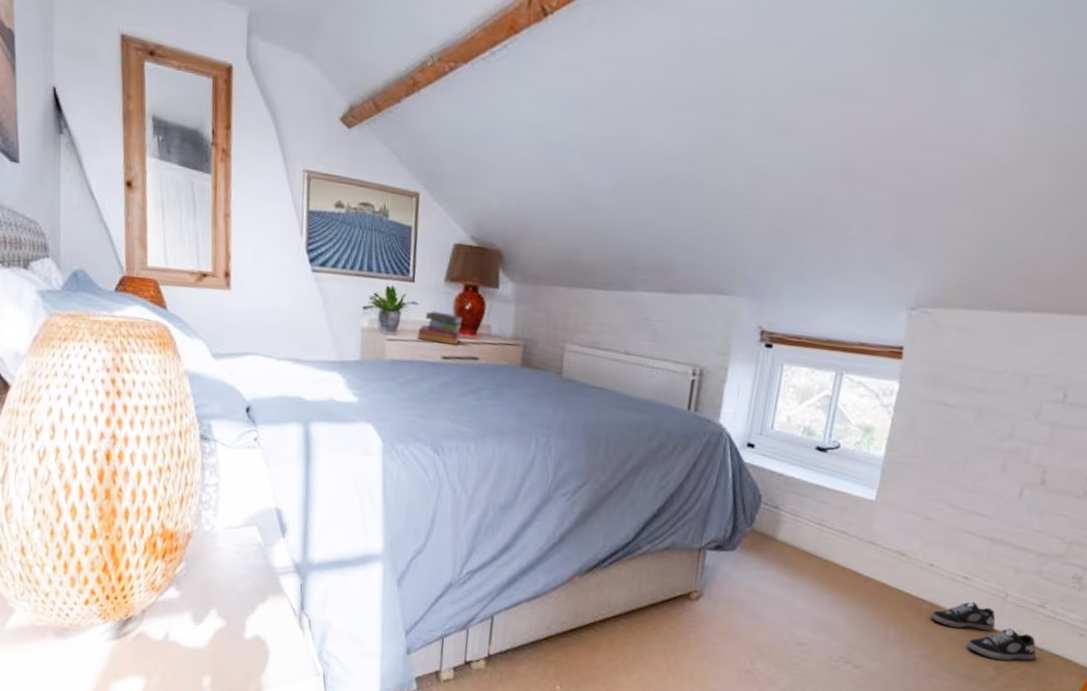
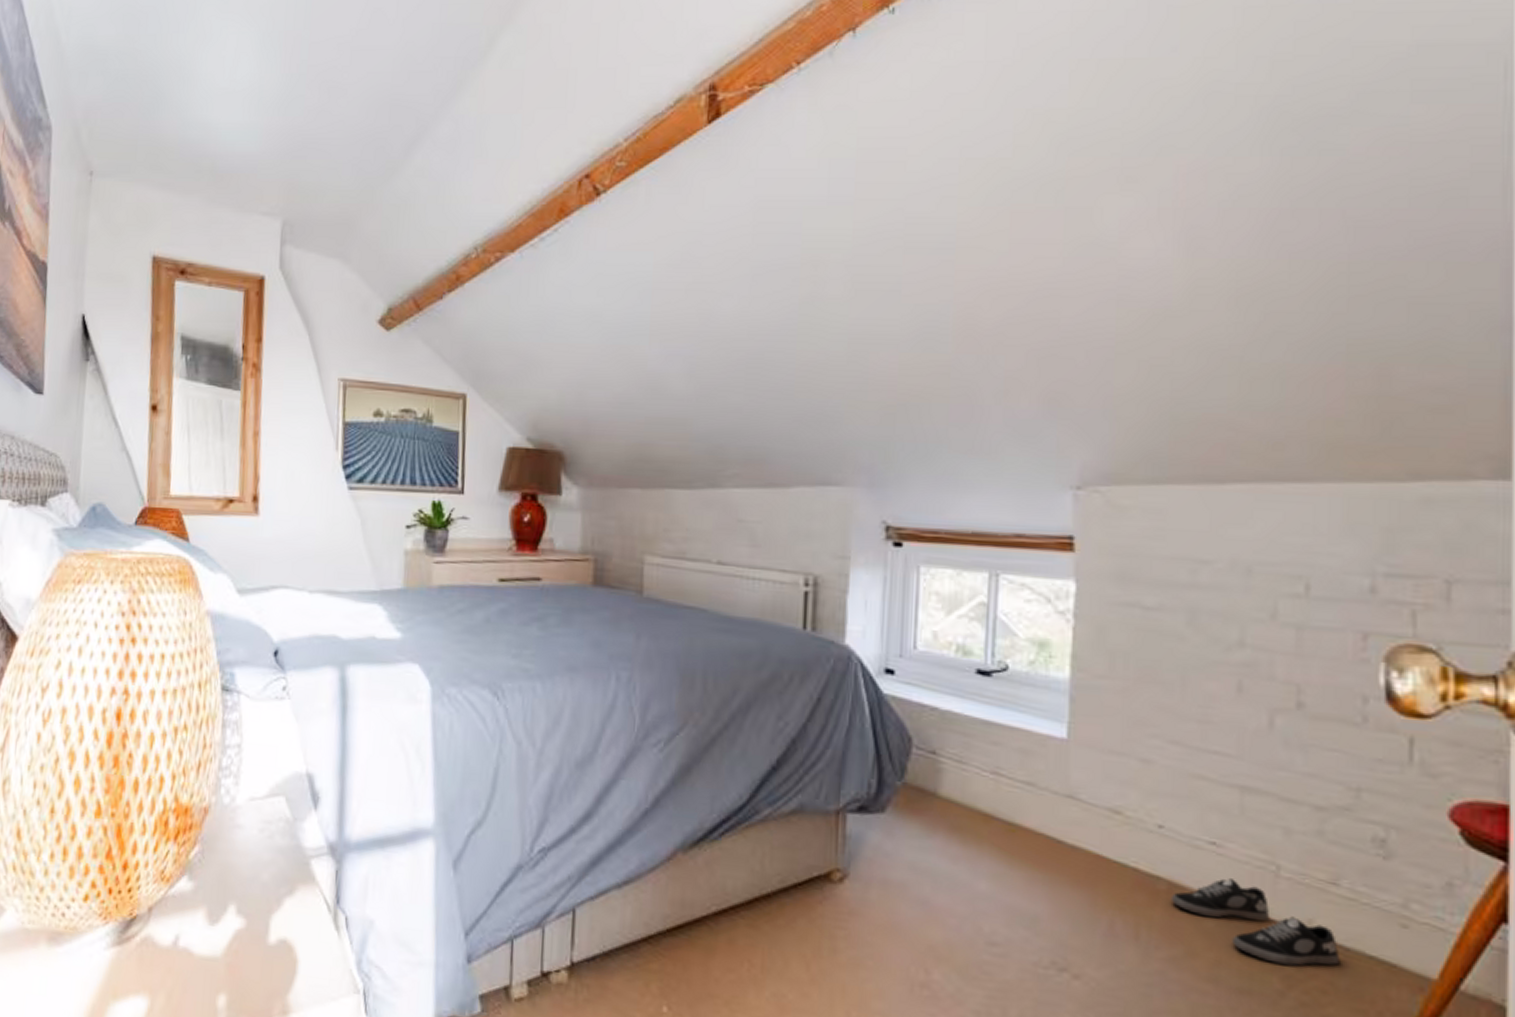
books: present [417,311,463,345] -> none [468,526,521,564]

